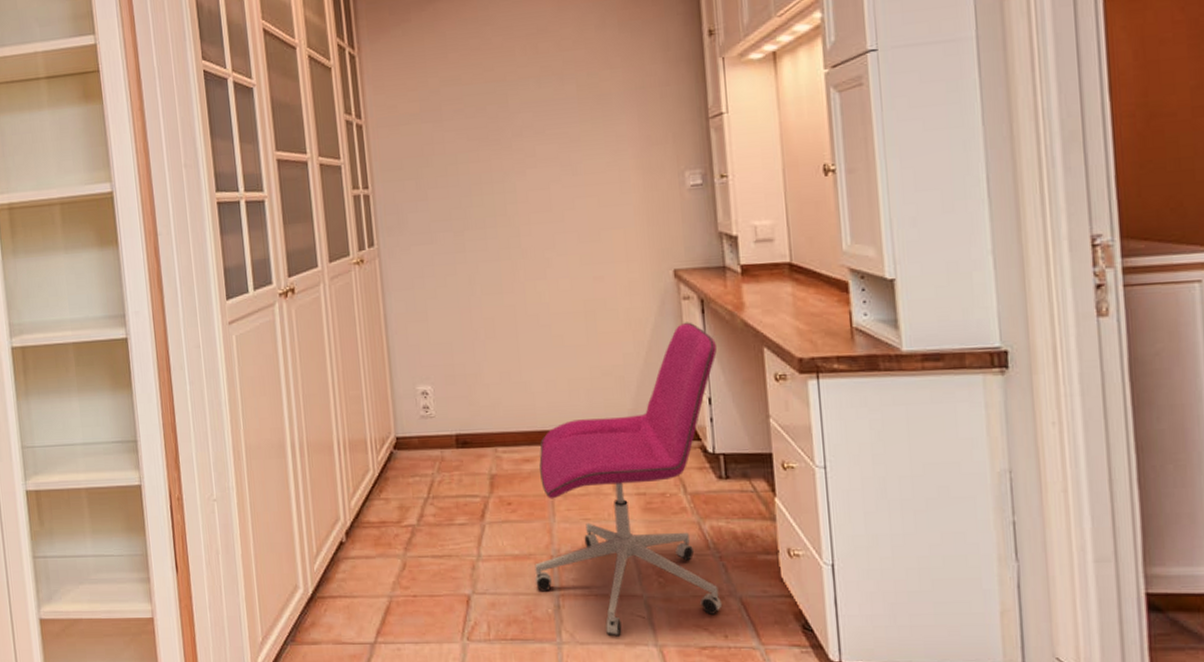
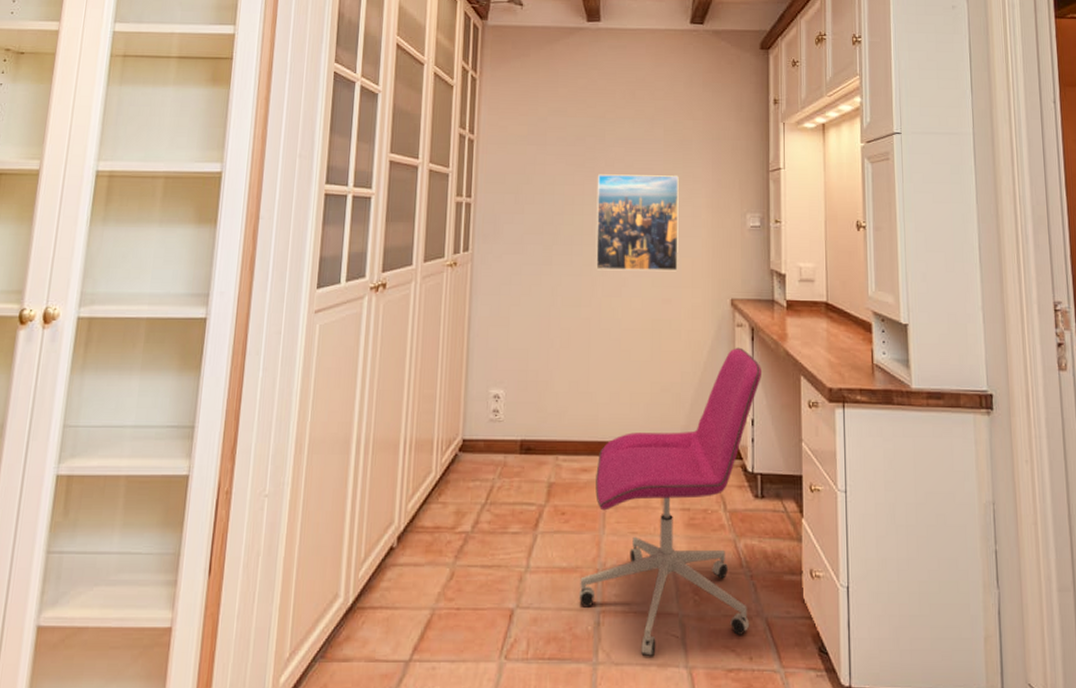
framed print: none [504,137,609,253] -> present [596,174,679,272]

